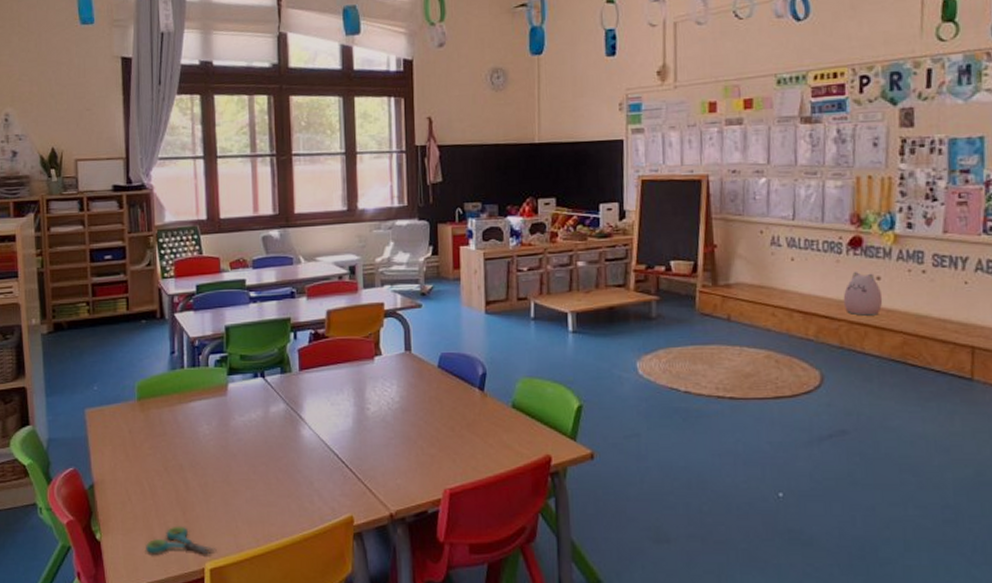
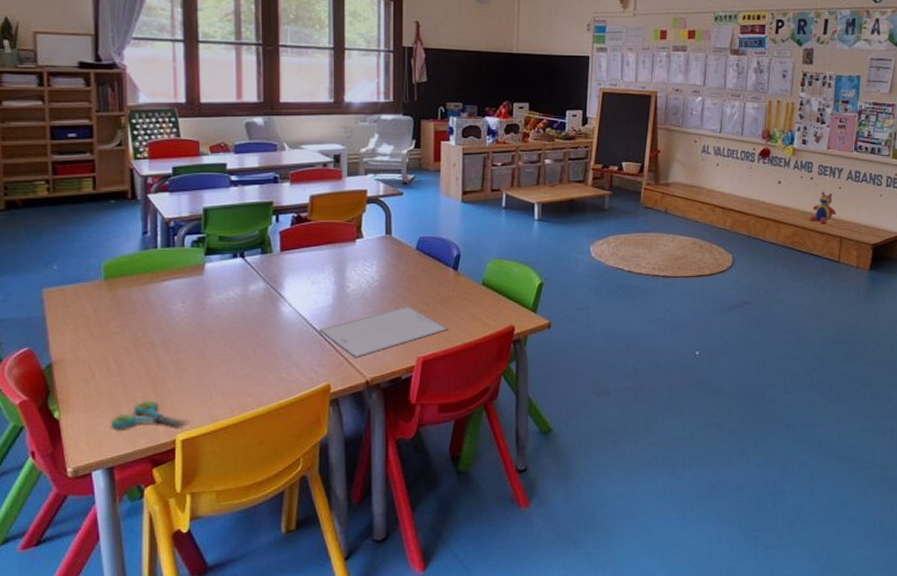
paper: none [340,431,476,487] -> present [319,306,448,357]
plush toy: present [843,271,883,316] -> none [753,176,782,212]
stuffed animal: none [925,287,964,330] -> present [810,191,837,224]

